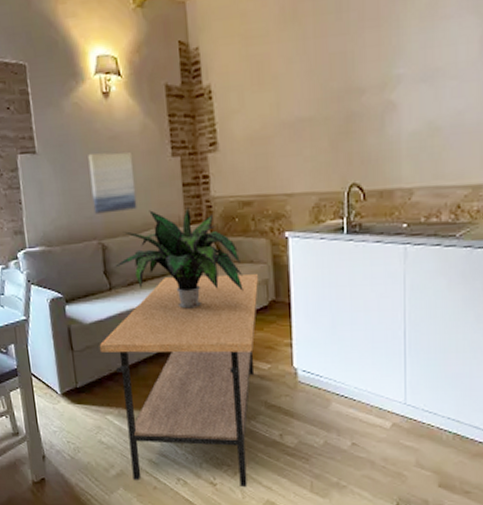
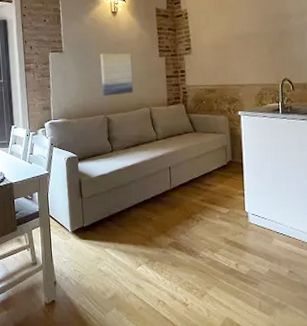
coffee table: present [99,273,258,488] -> none [102,141,220,307]
potted plant: present [115,206,244,309] -> none [116,91,209,167]

